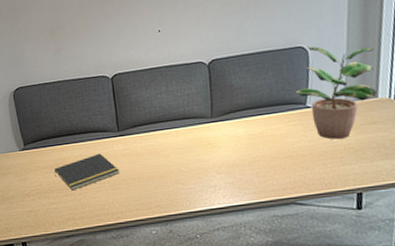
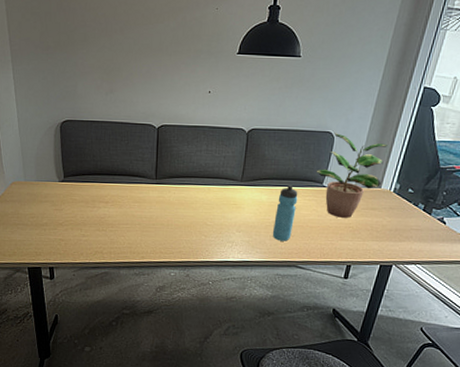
notepad: present [54,153,119,191] -> none [89,196,151,227]
water bottle: none [257,113,282,177] -> present [272,186,298,241]

